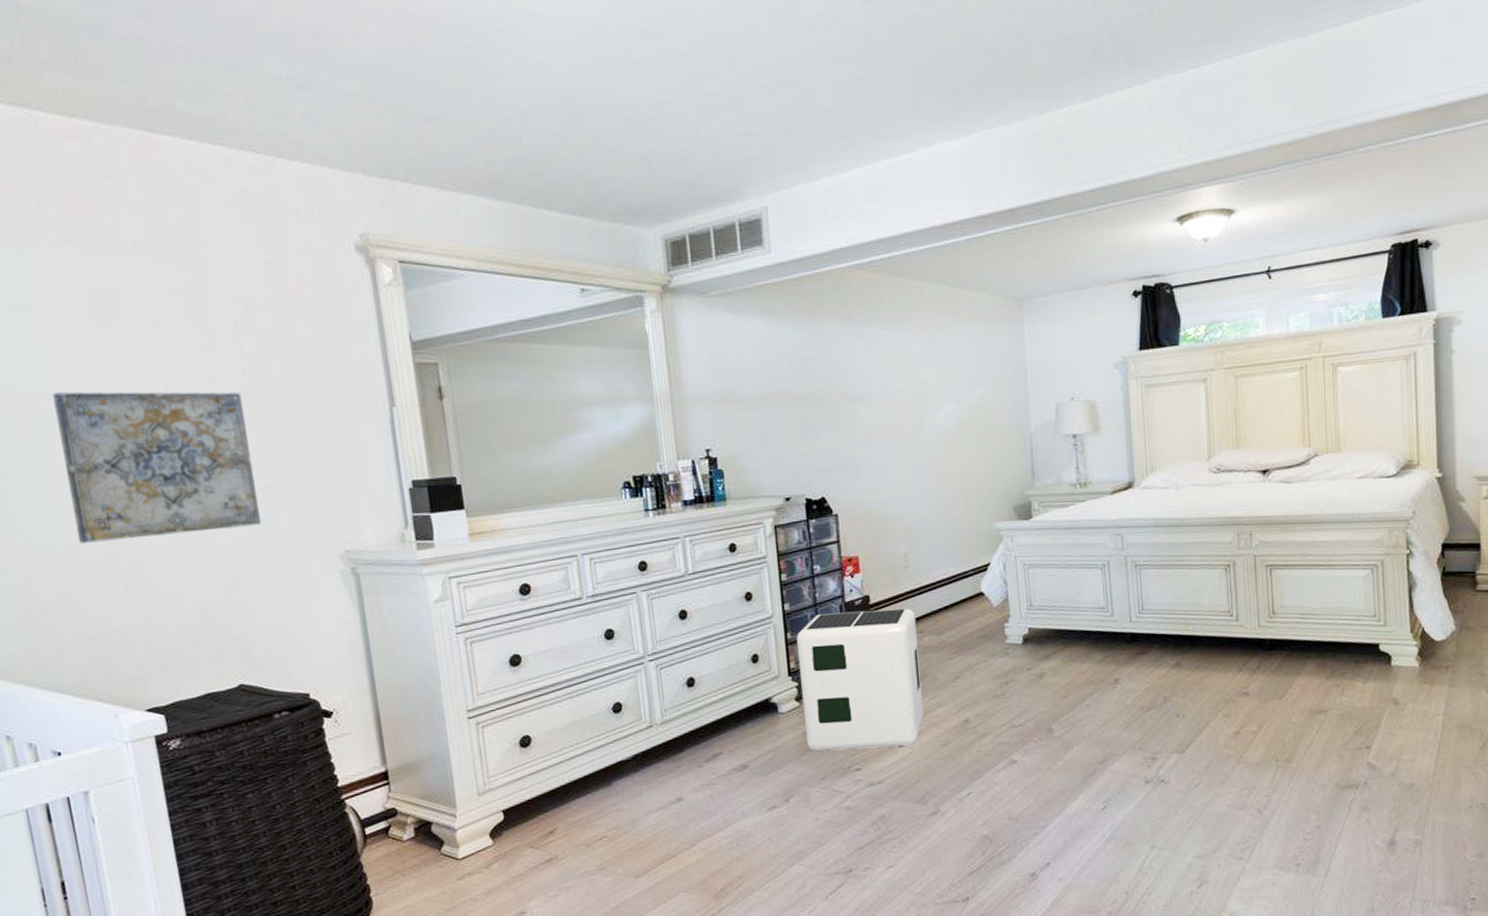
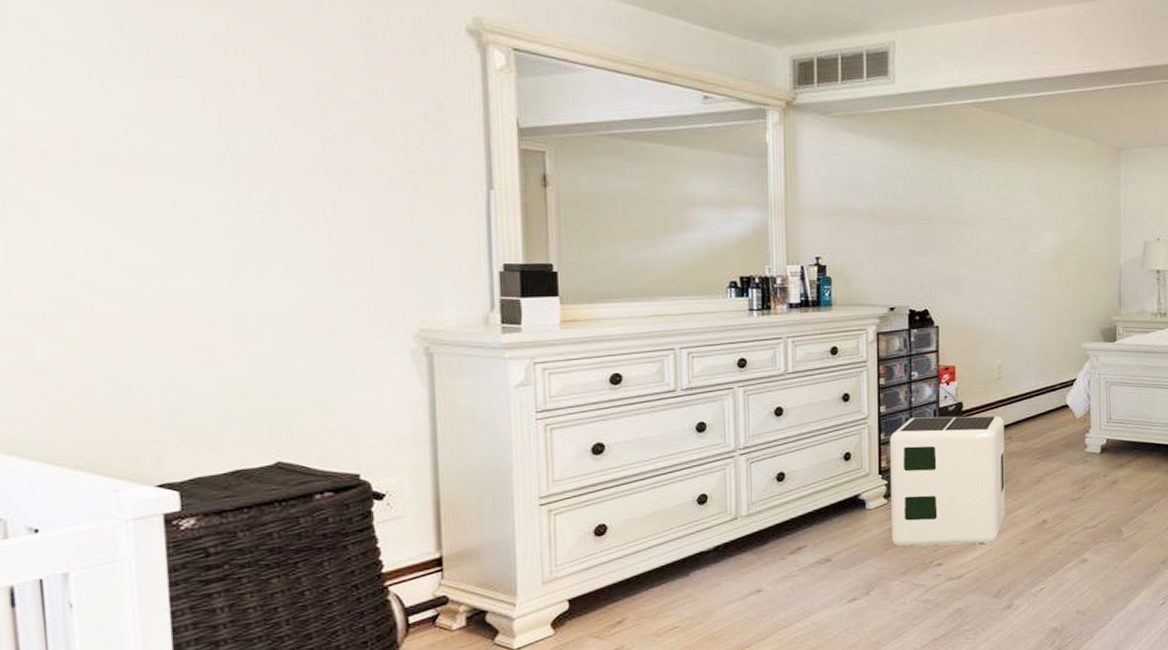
wall art: present [52,391,261,545] -> none [83,141,324,304]

